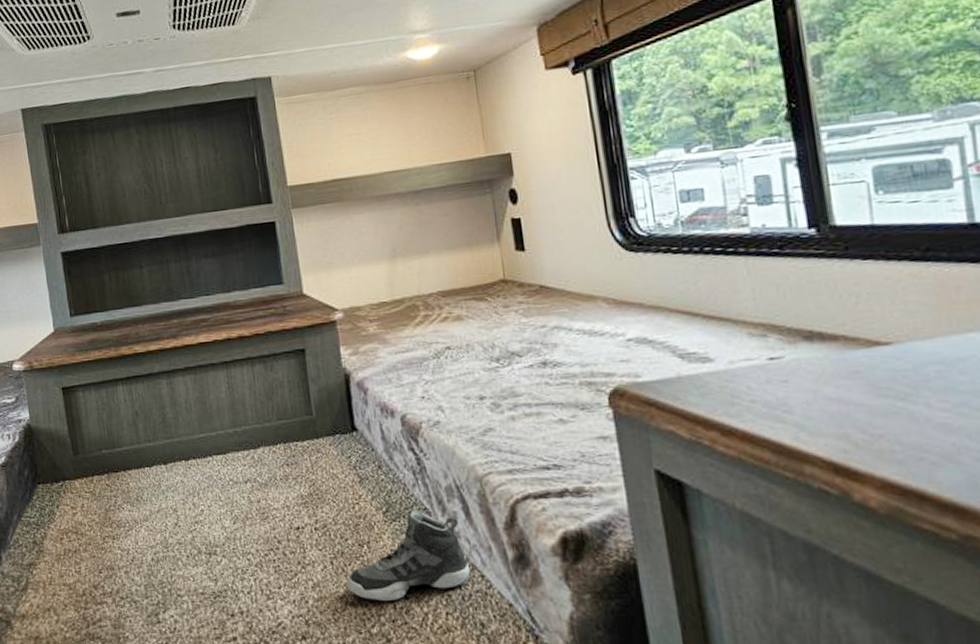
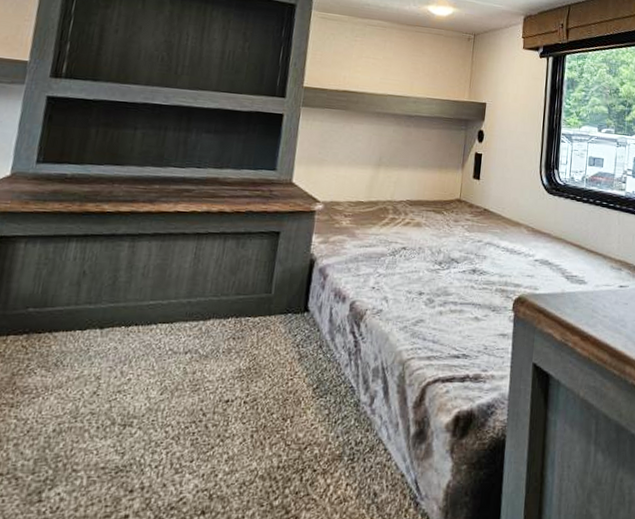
sneaker: present [347,508,471,602] -> none [261,386,377,474]

